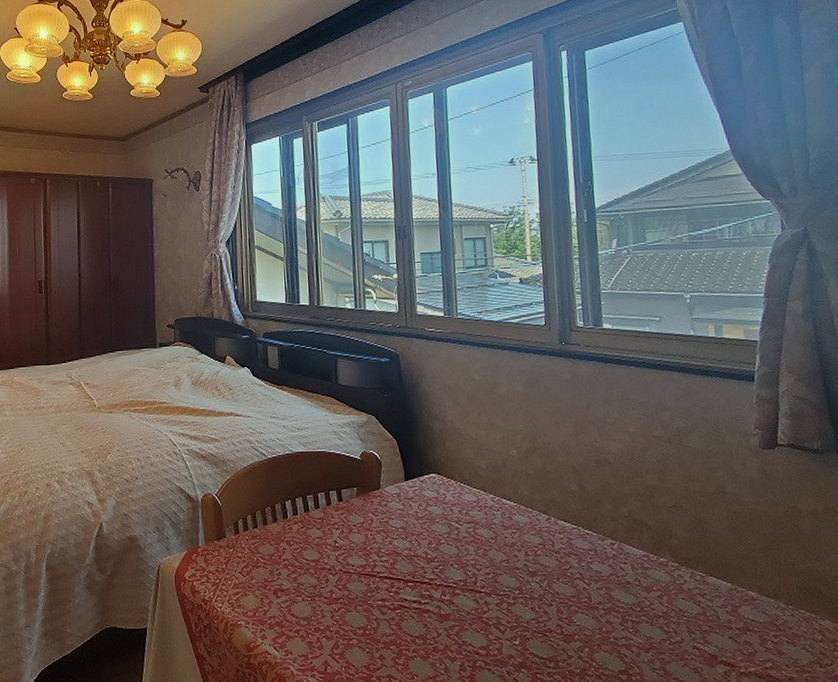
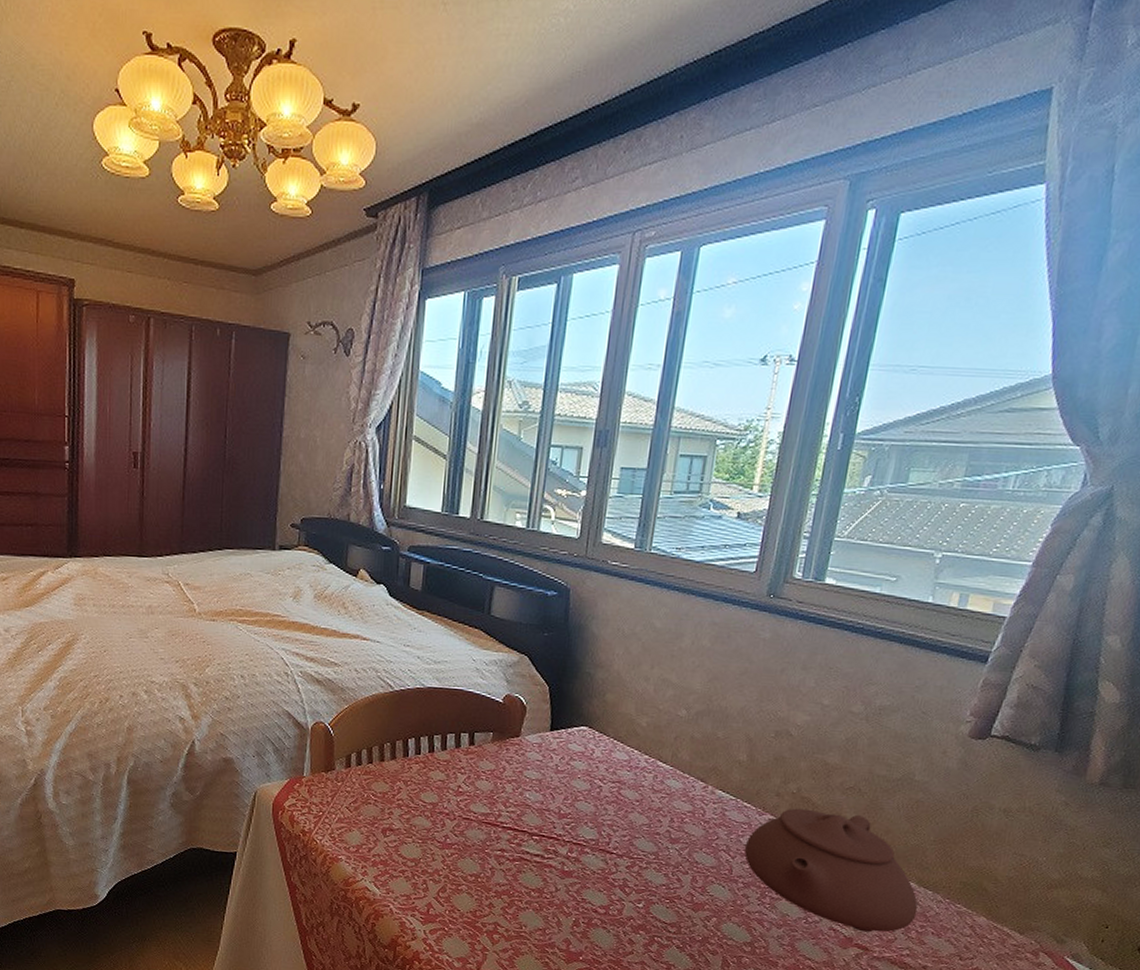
teapot: none [596,530,768,648] -> present [744,808,918,933]

